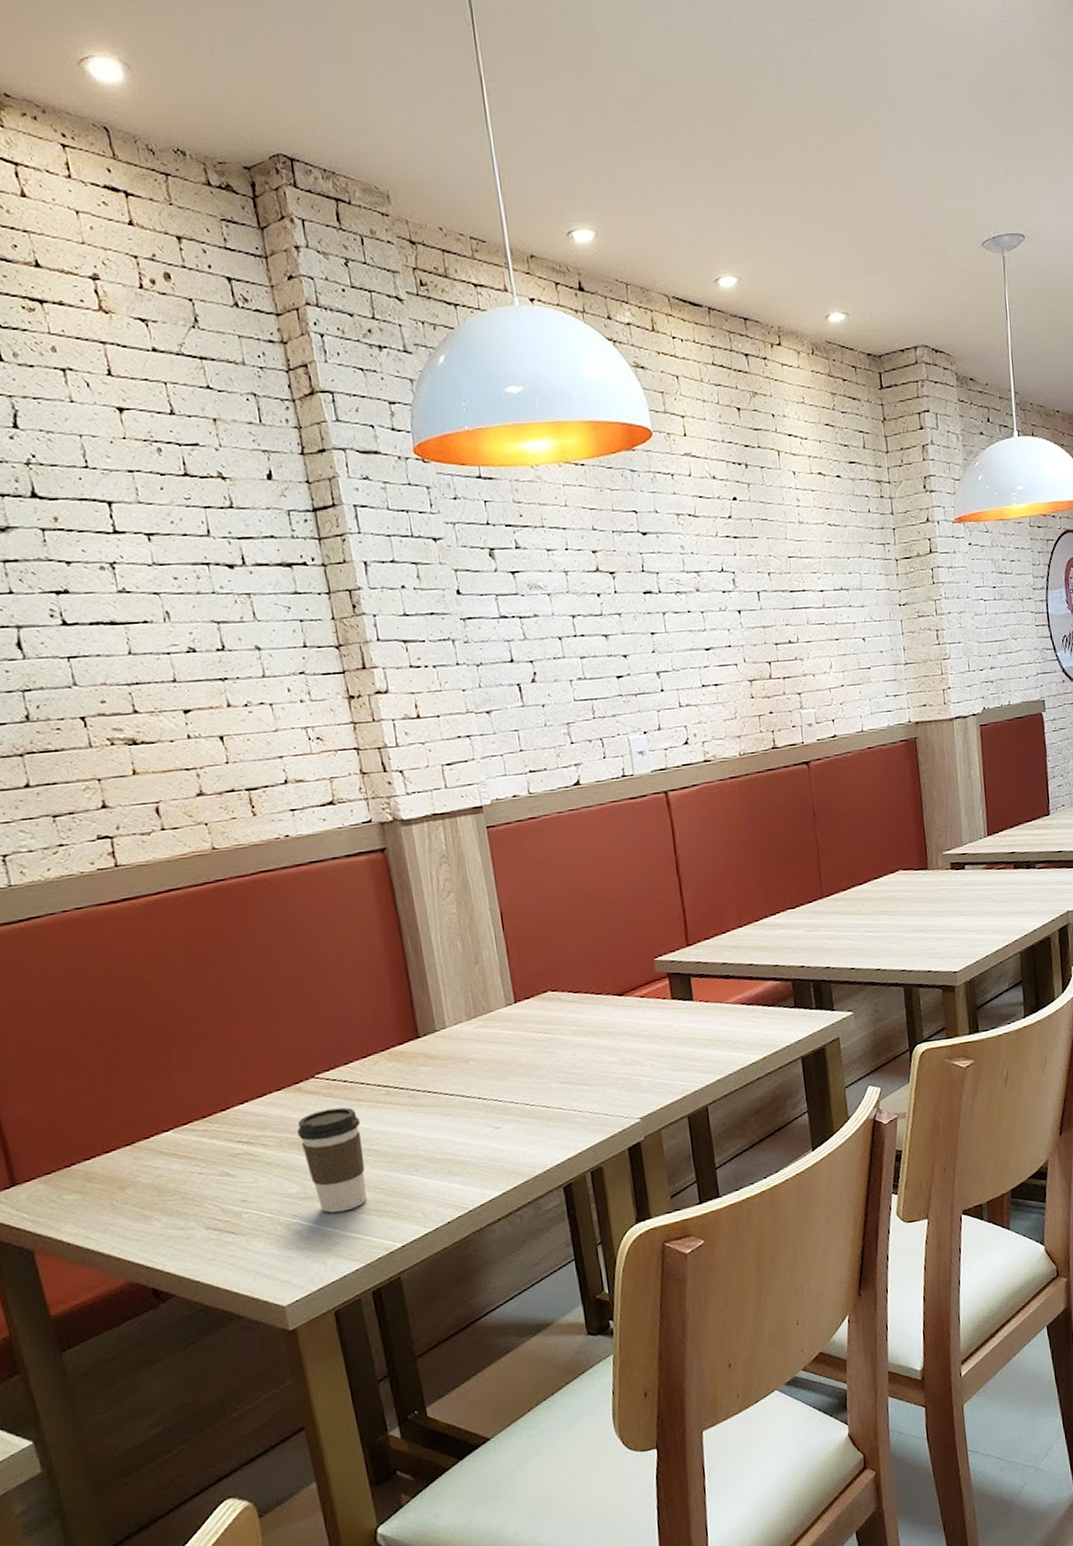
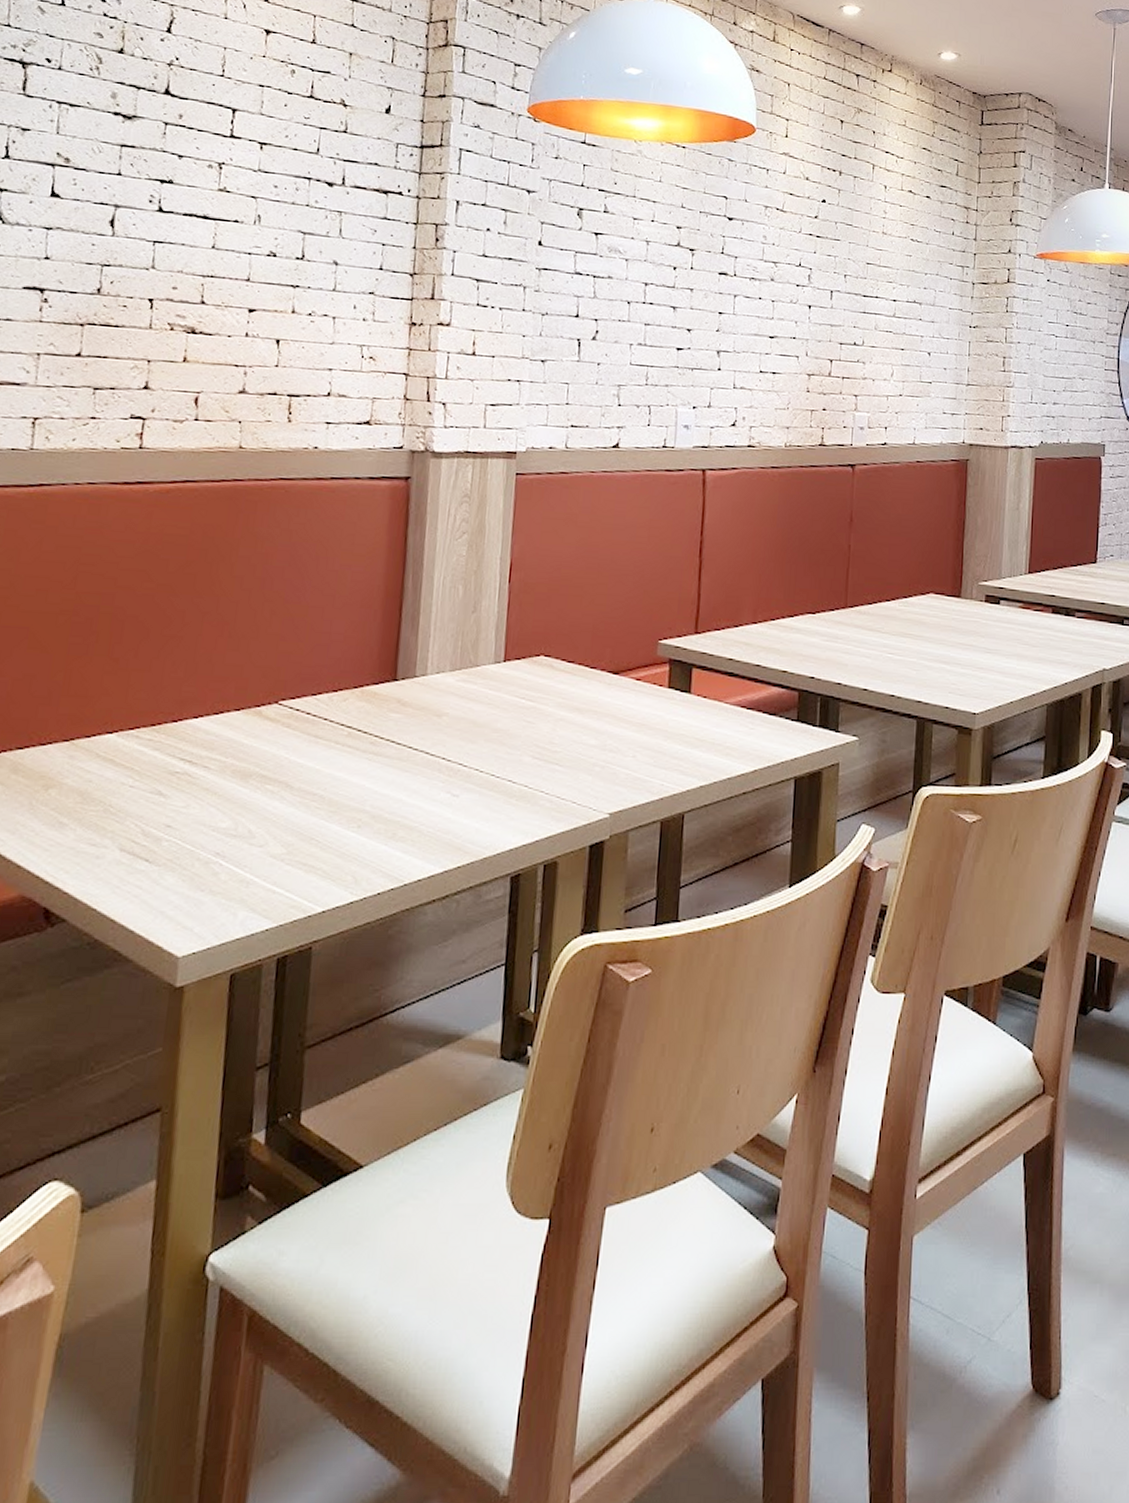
coffee cup: present [297,1107,367,1213] -> none [244,740,313,859]

